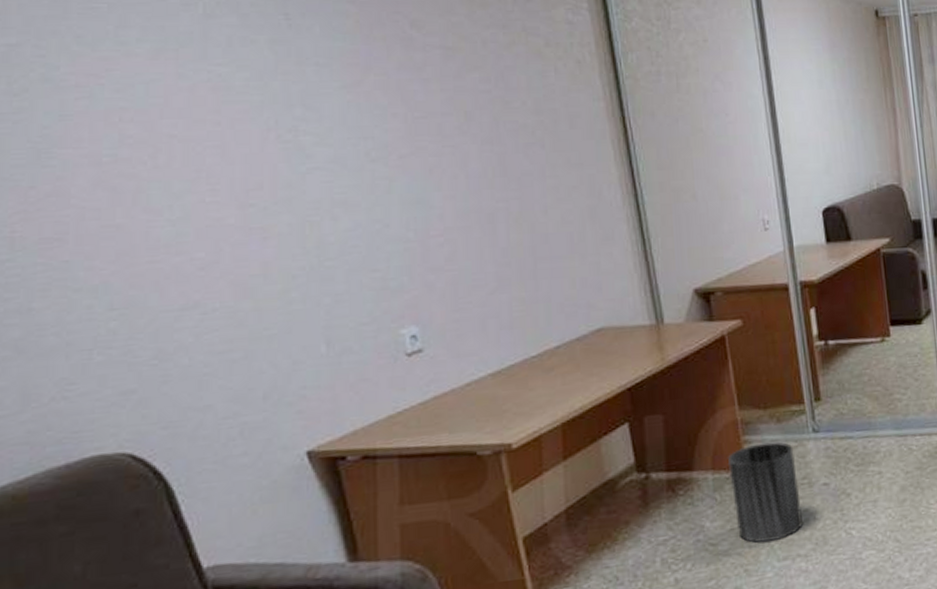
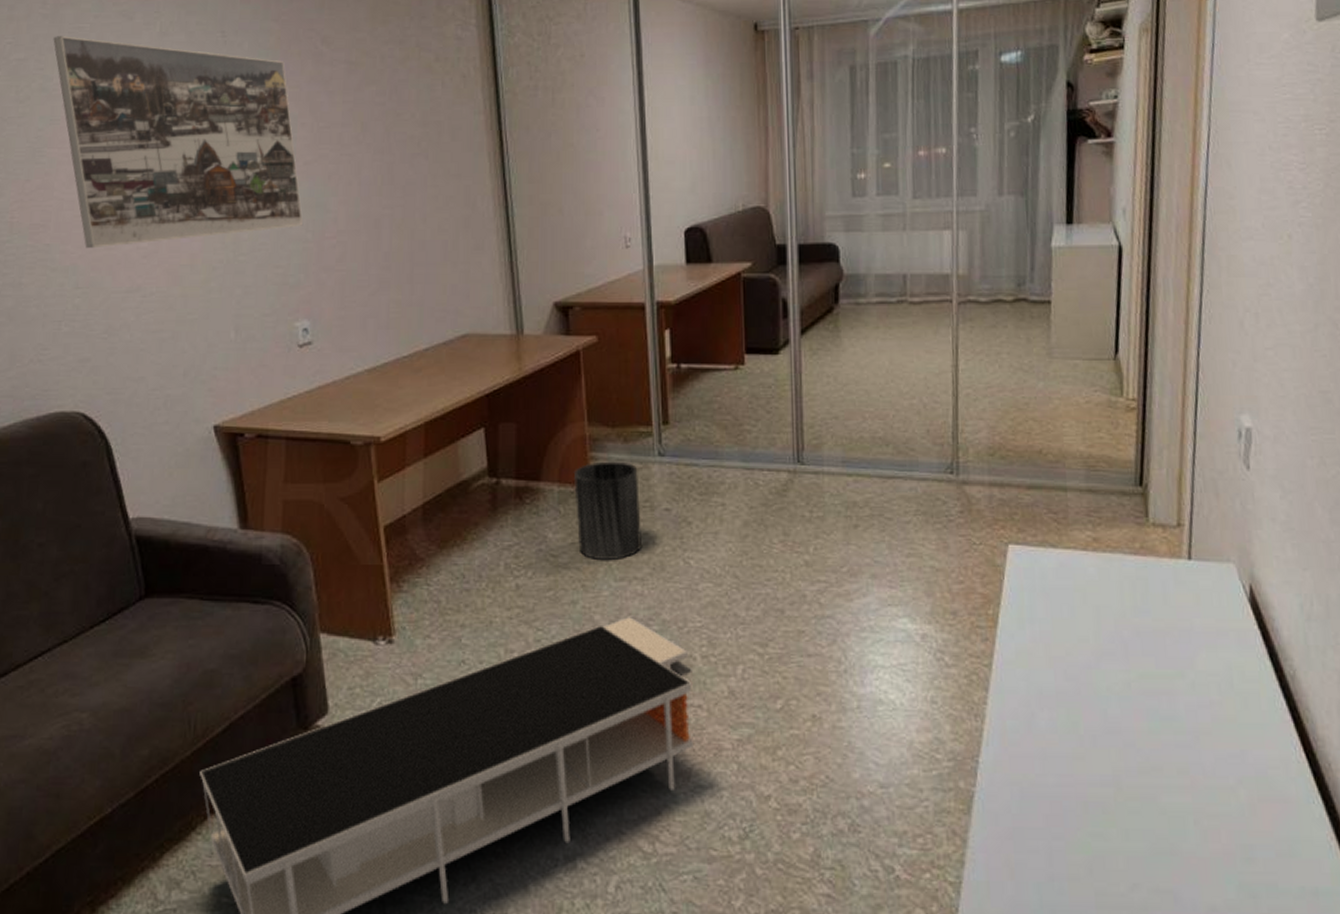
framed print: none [56,17,401,263] -> present [53,36,303,249]

